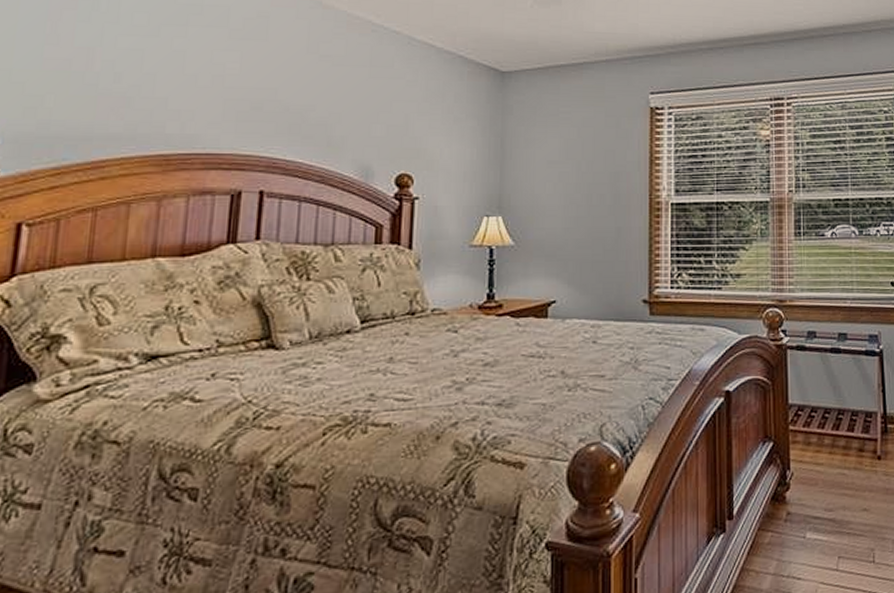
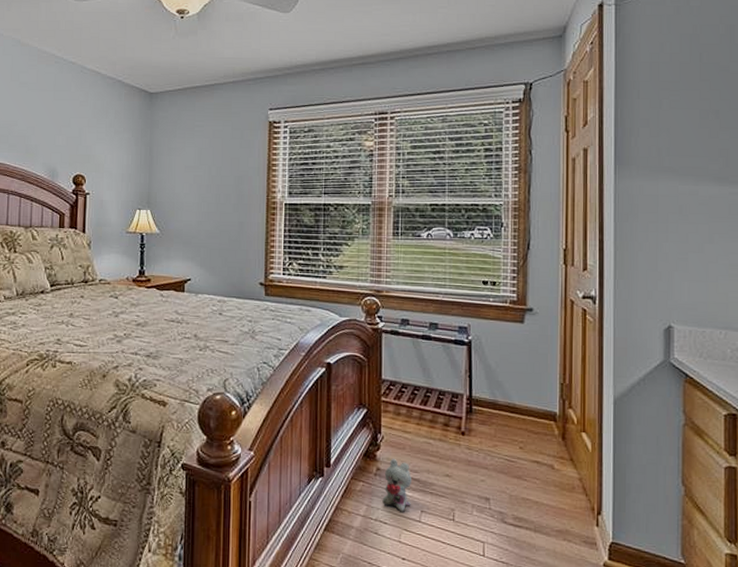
plush toy: none [794,497,827,562] -> present [382,458,411,512]

